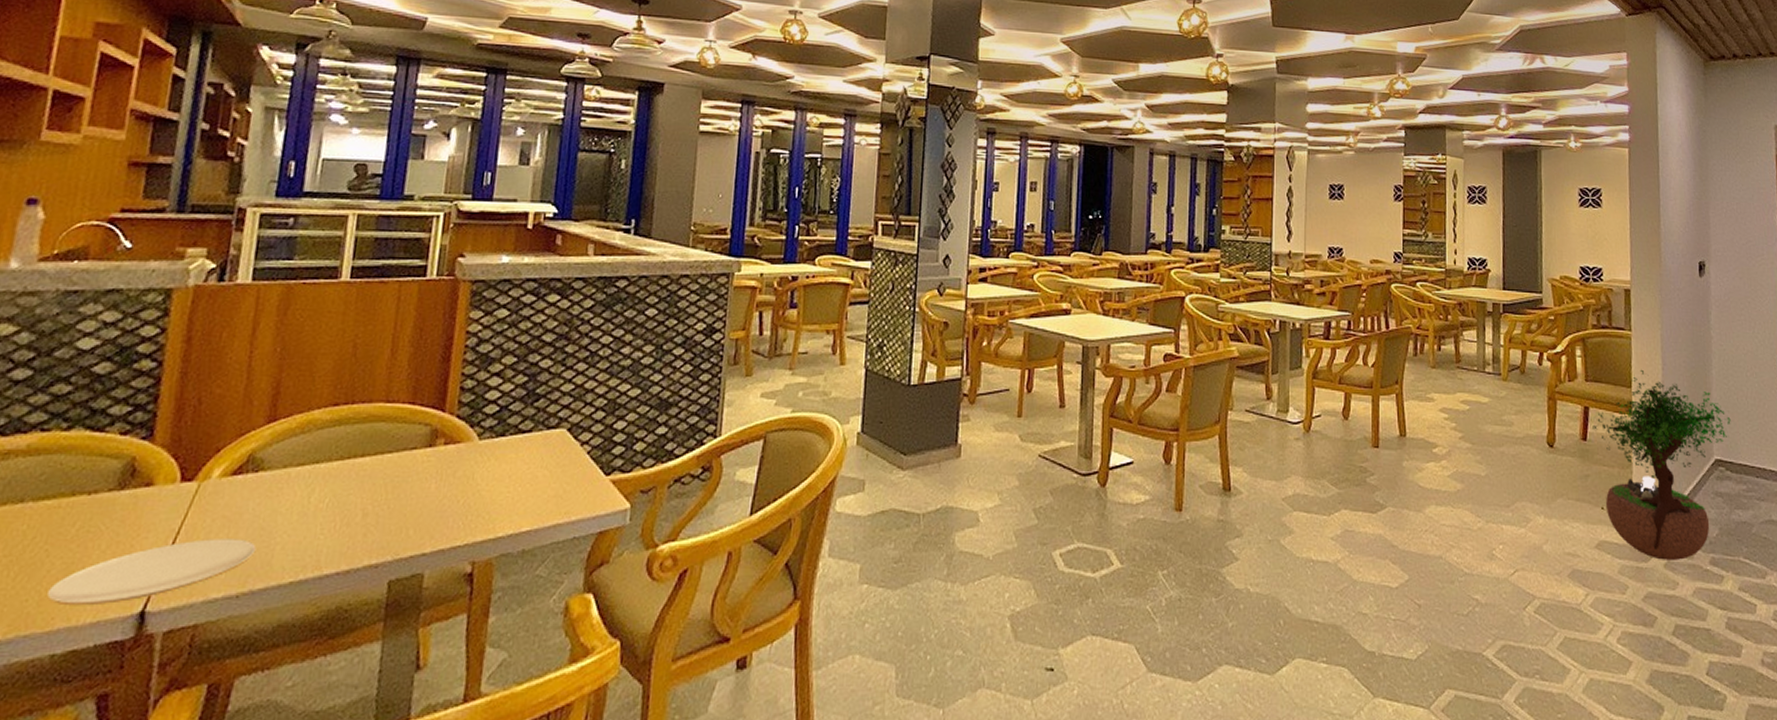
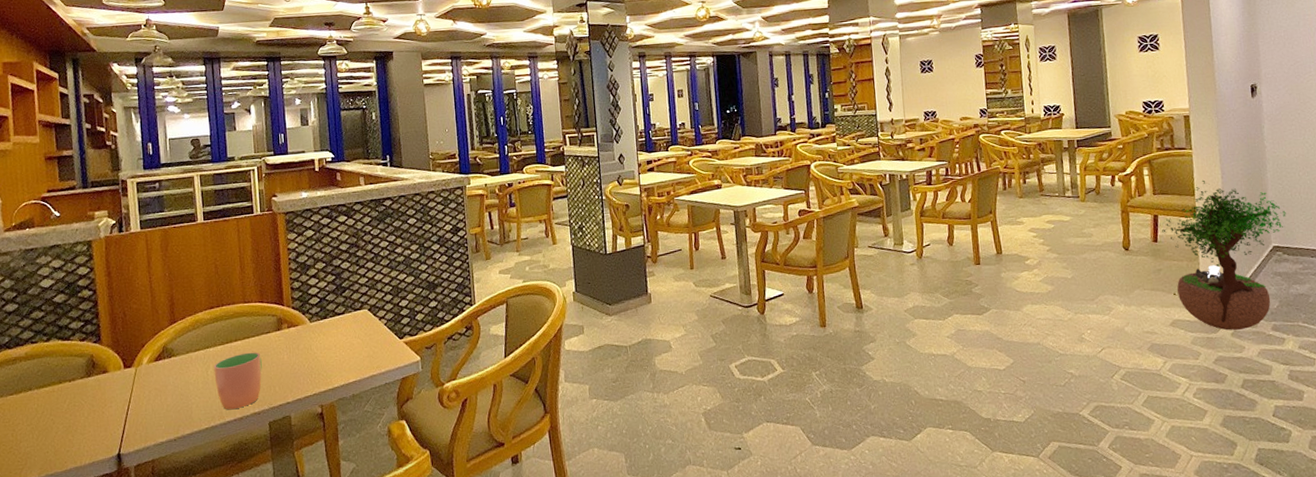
plate: present [47,539,257,606] -> none [59,402,181,454]
cup: none [317,475,397,558] -> present [214,352,262,410]

